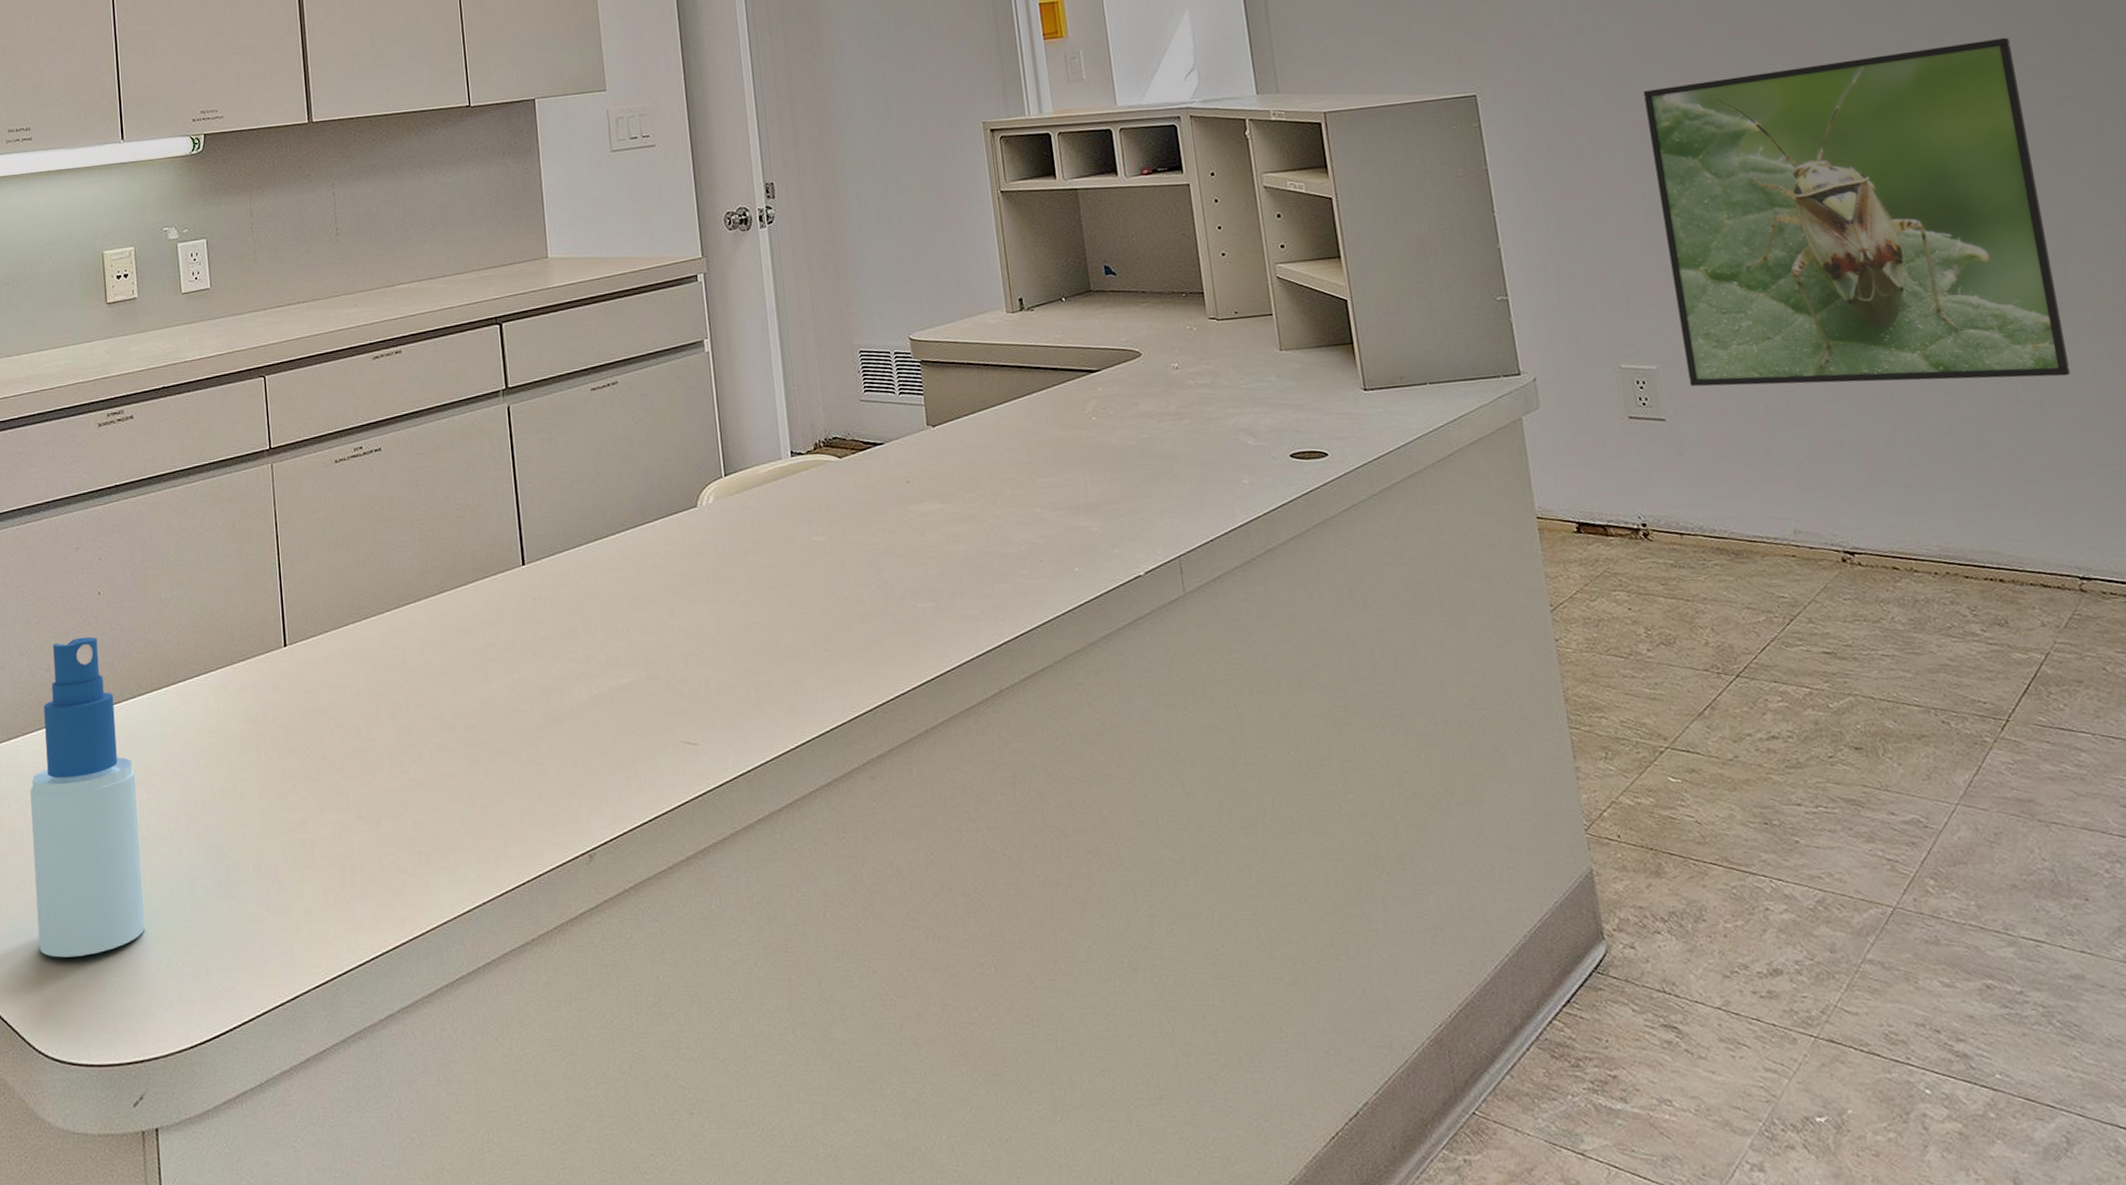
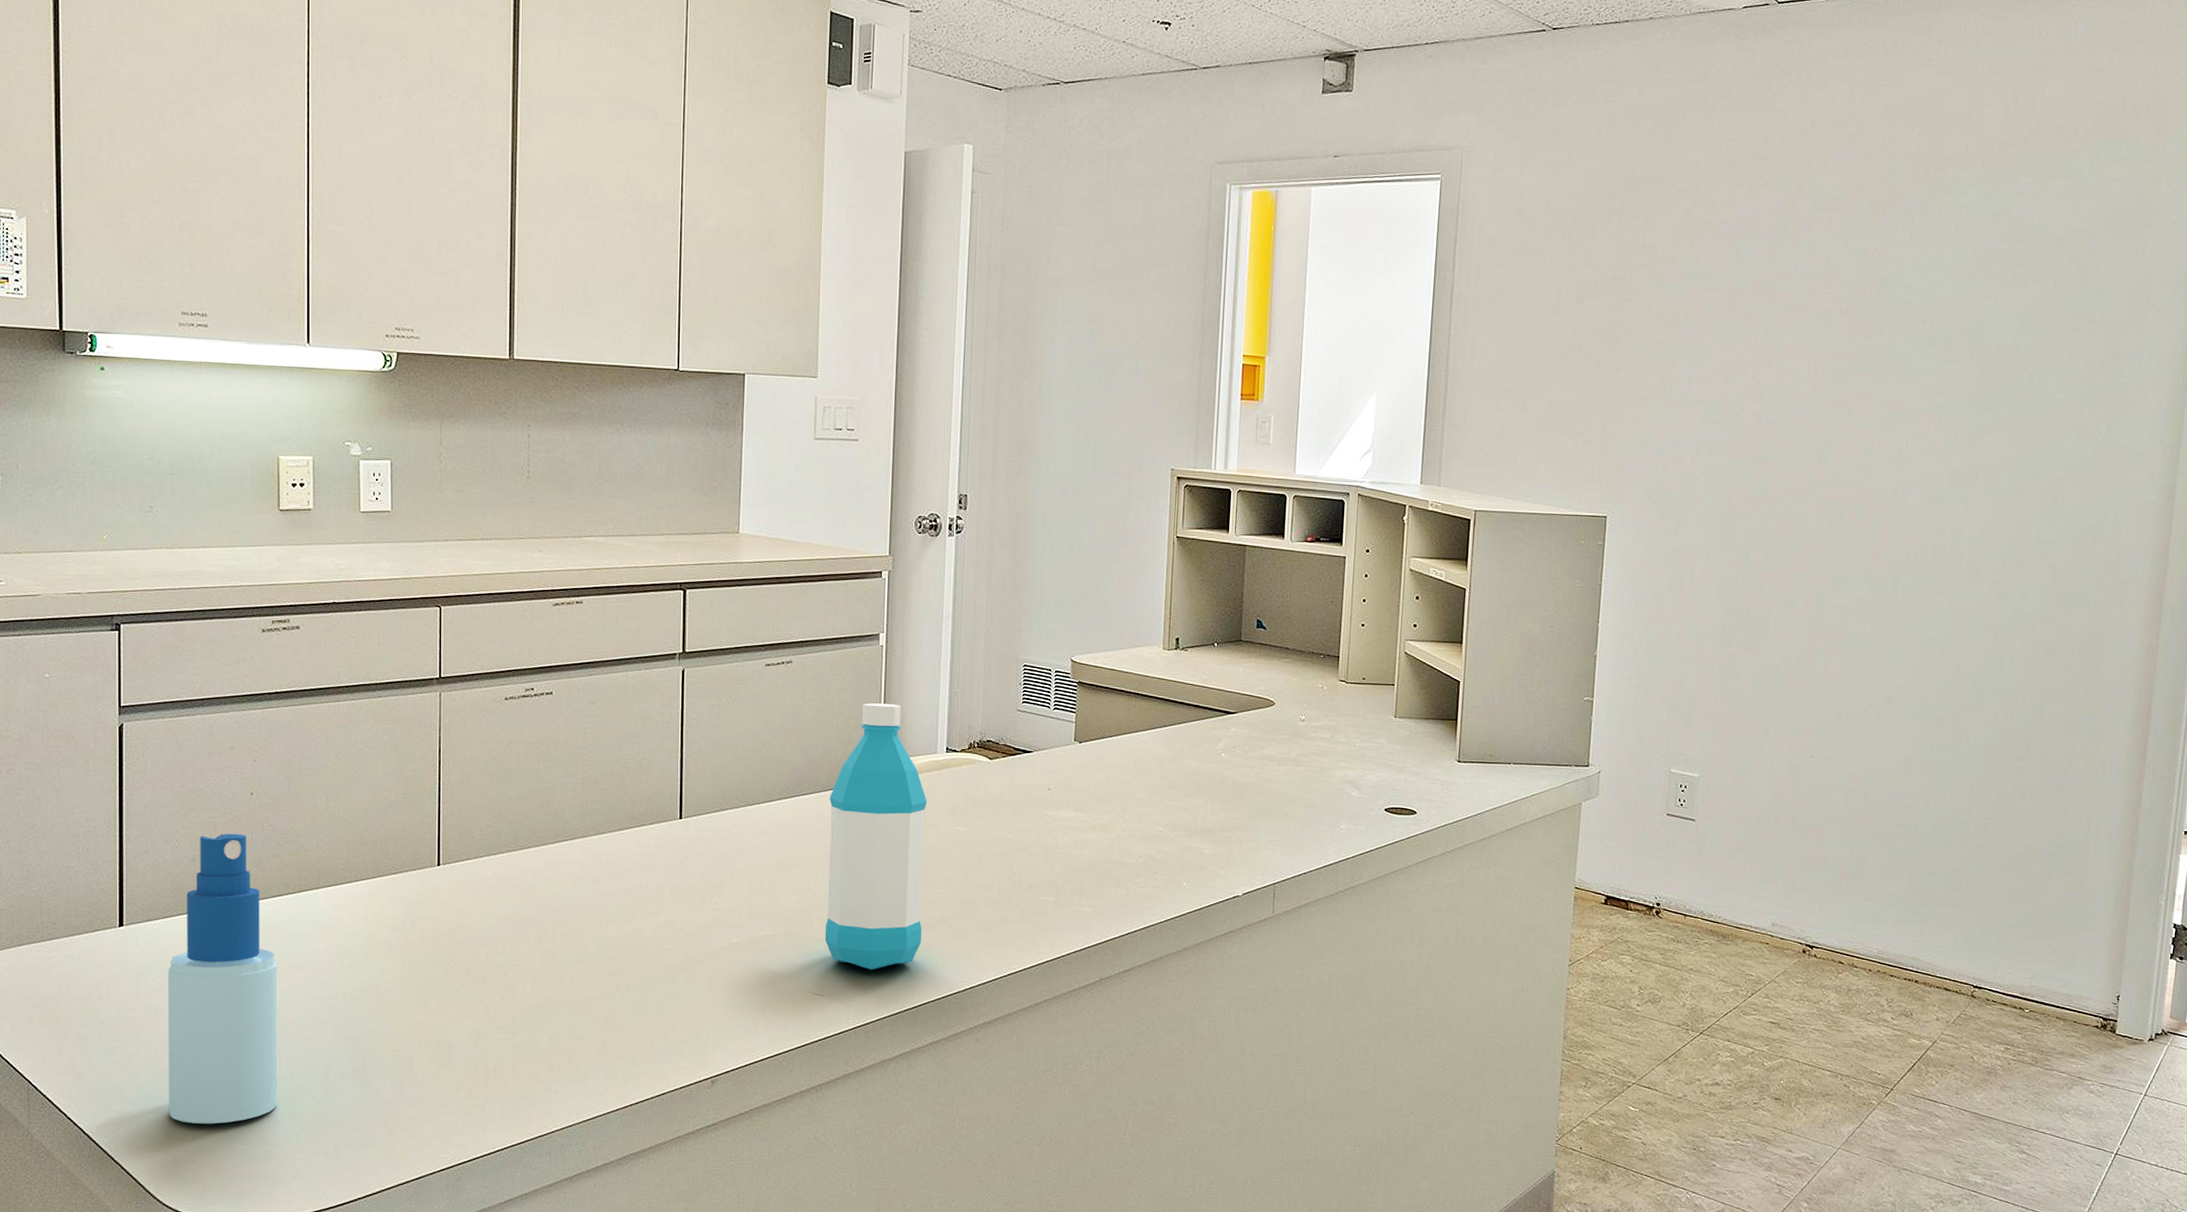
water bottle: none [675,412,795,709] -> present [824,703,928,970]
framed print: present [1643,37,2071,387] -> none [1722,535,2041,826]

